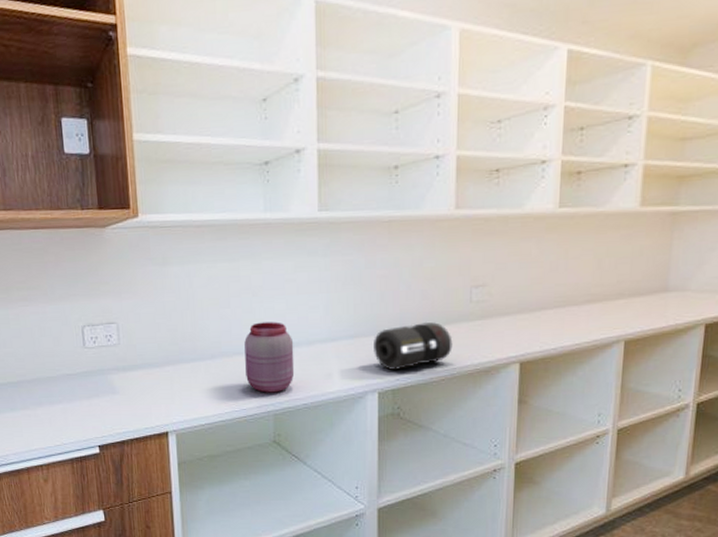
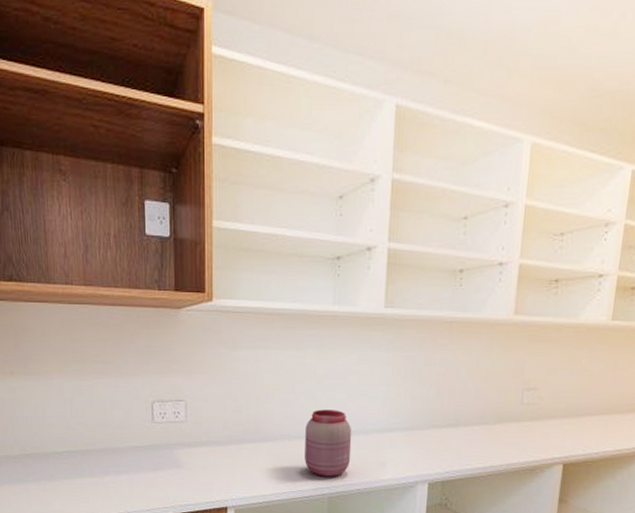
canister: present [374,321,453,371] -> none [427,419,502,464]

